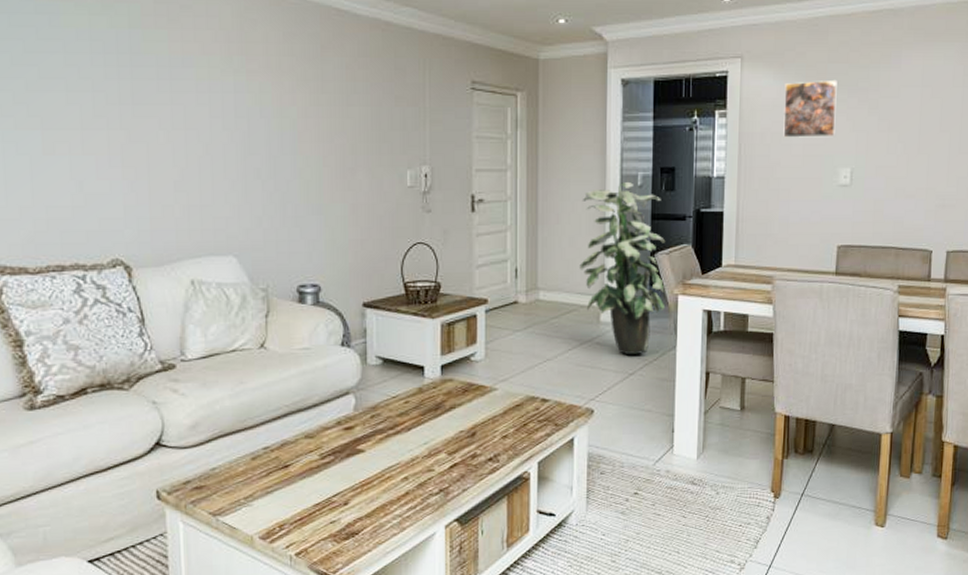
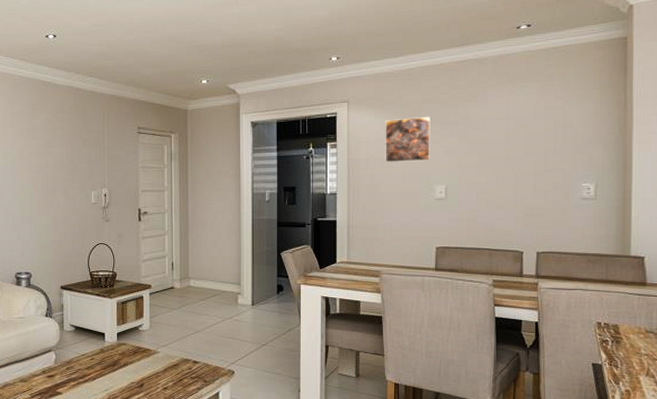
indoor plant: present [579,182,666,354] -> none [221,198,291,329]

